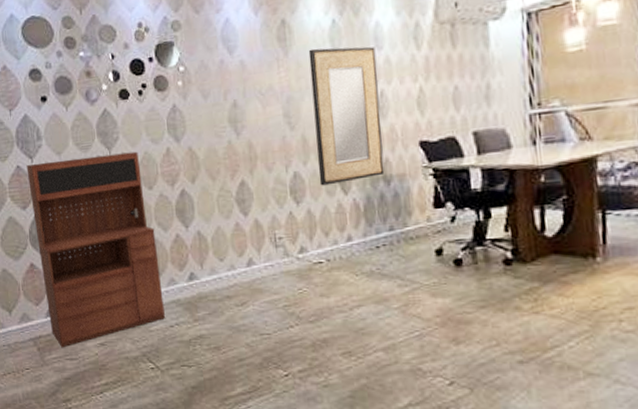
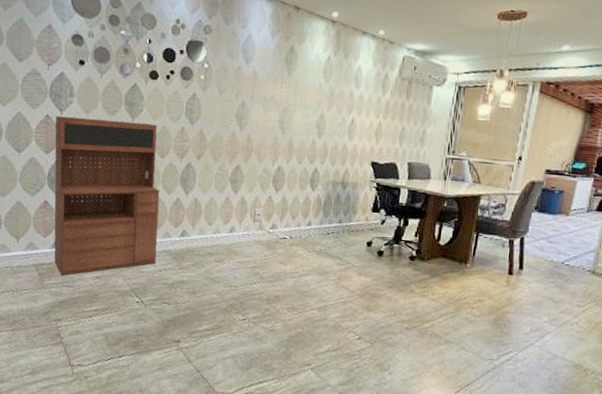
home mirror: present [308,46,385,186] -> none [296,75,355,182]

